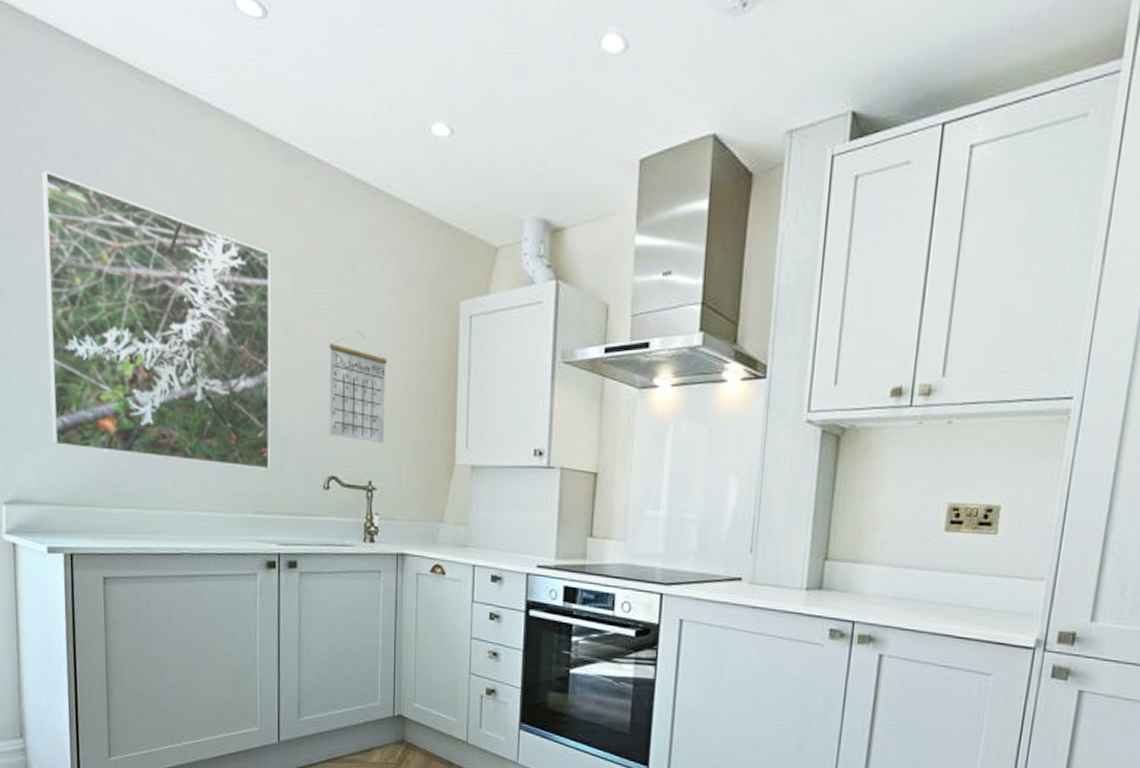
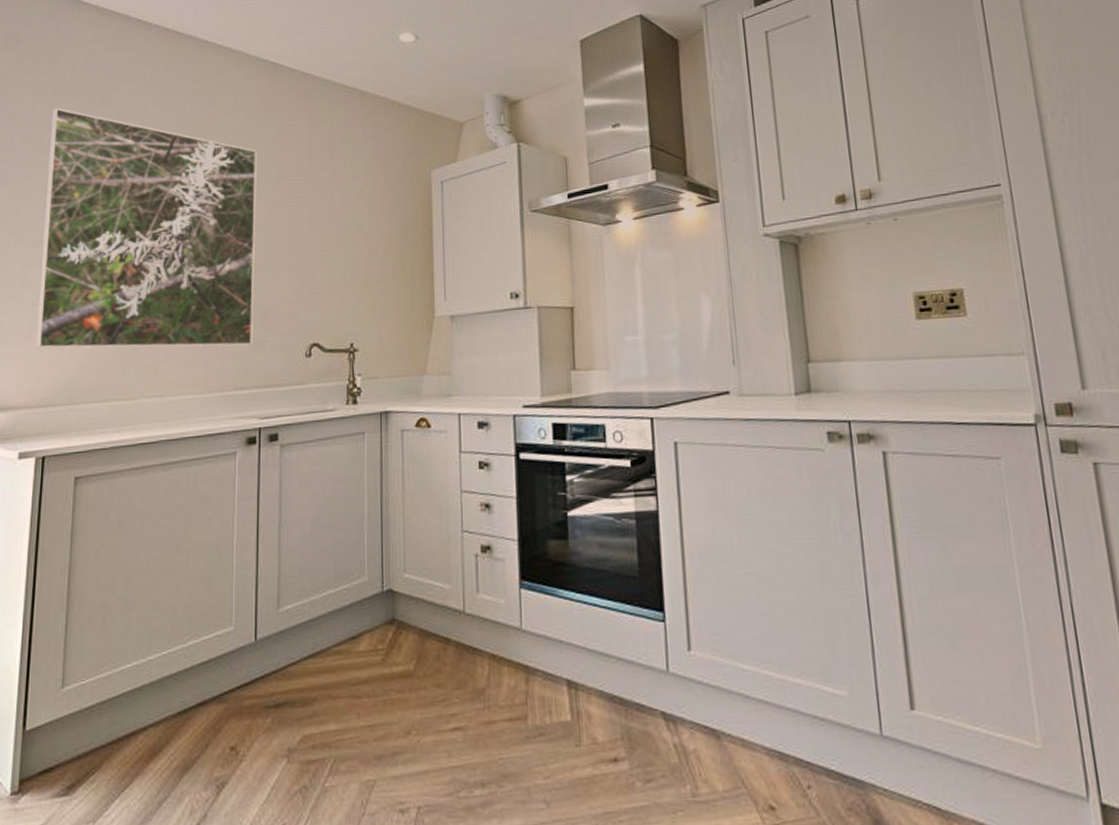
calendar: present [329,330,387,444] -> none [310,206,365,306]

